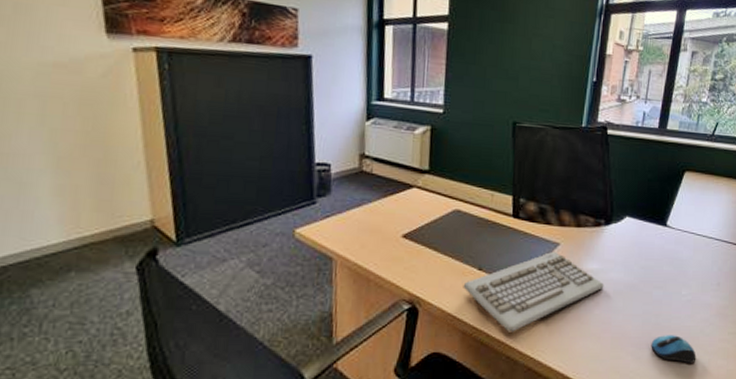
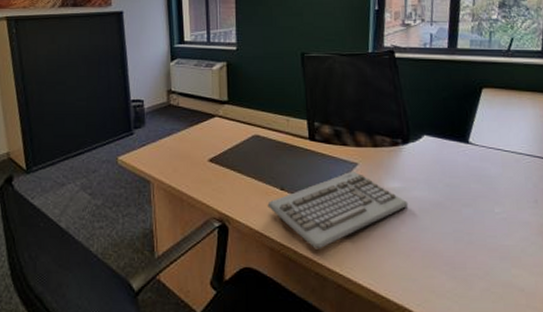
computer mouse: present [651,335,697,364] -> none [466,254,521,286]

